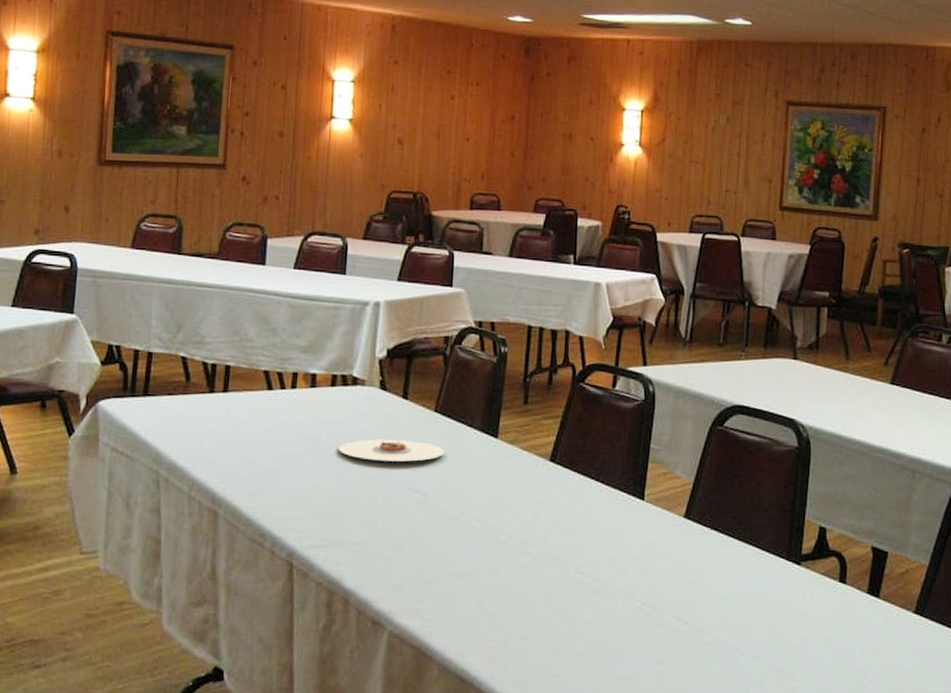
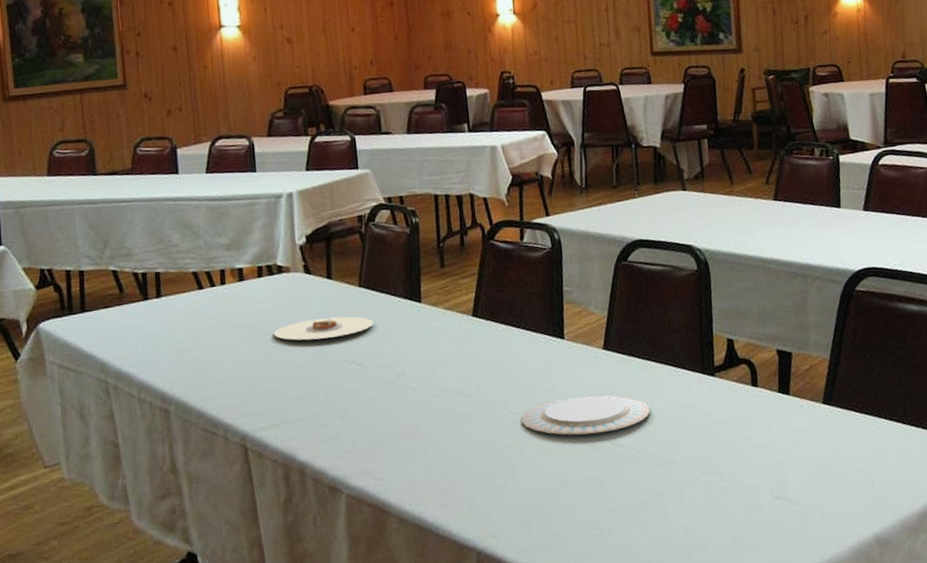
plate: none [585,564,726,608] -> present [520,395,651,436]

